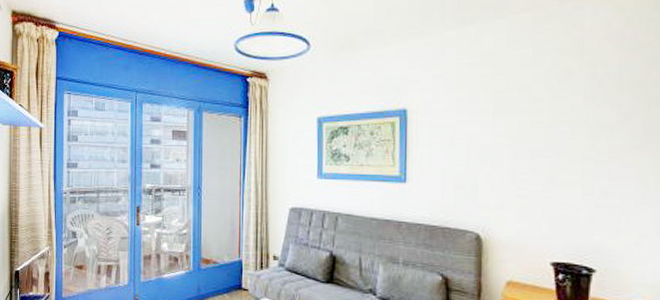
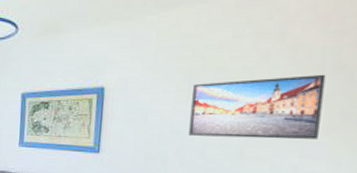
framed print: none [496,91,625,161] -> present [188,74,326,139]

